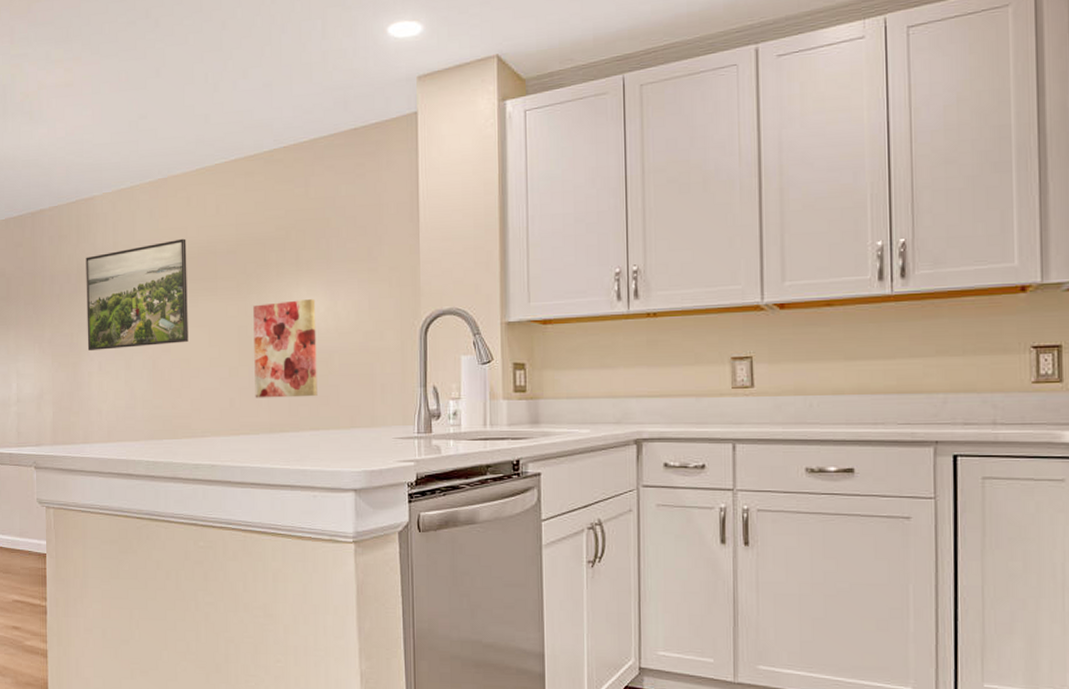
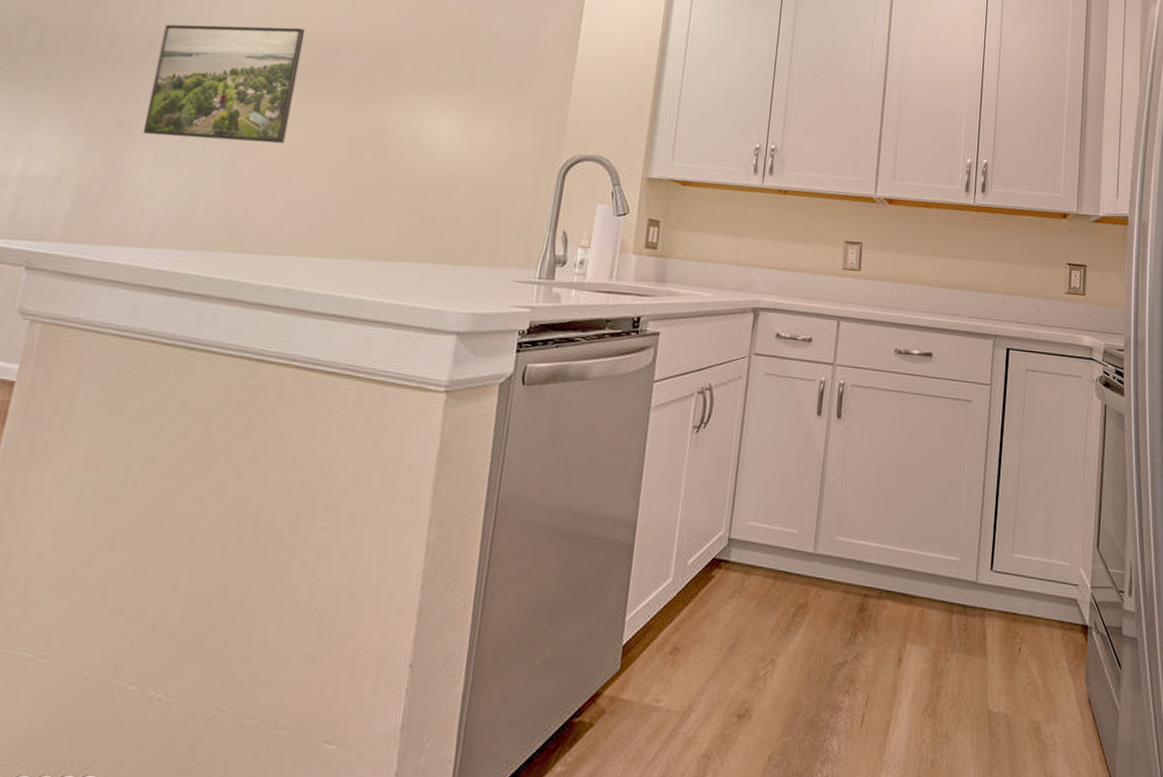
wall art: present [253,299,318,398] -> none [356,116,449,226]

